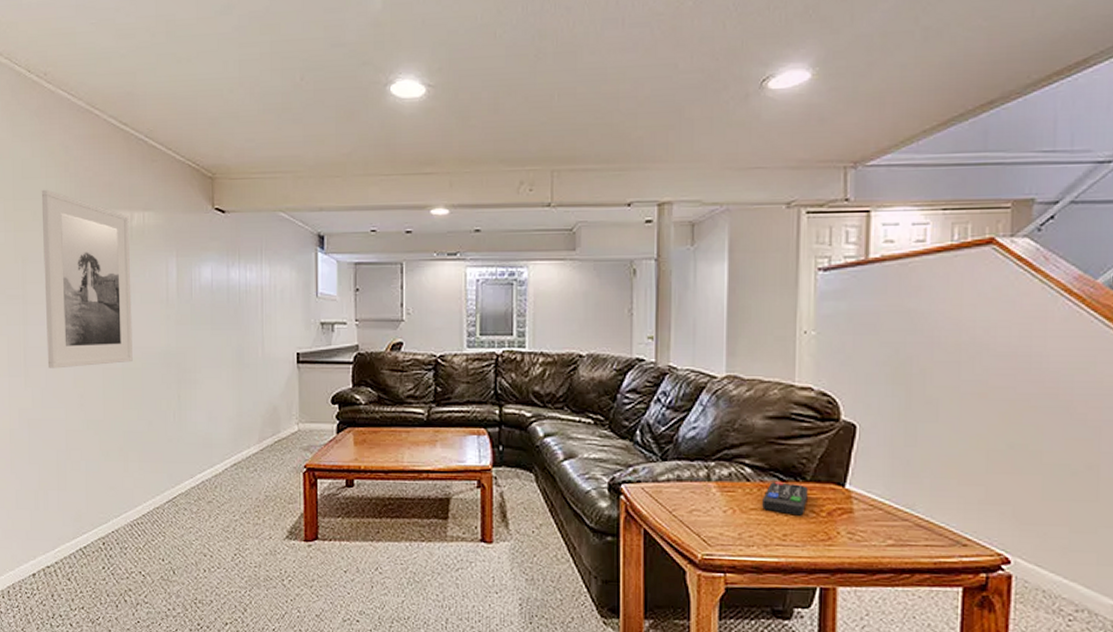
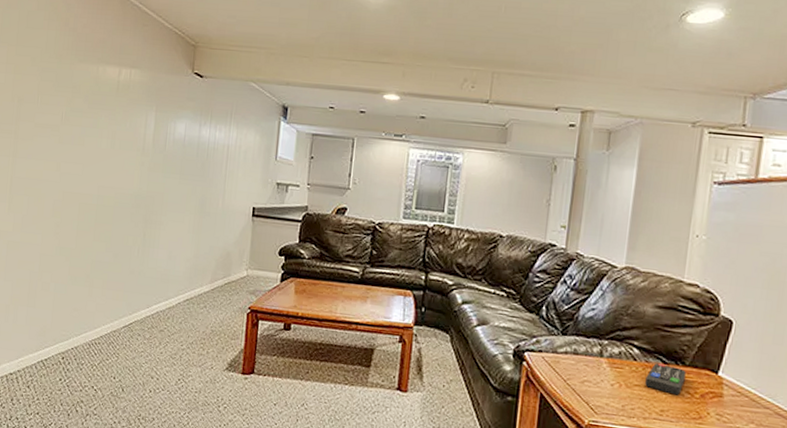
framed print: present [41,189,133,369] -> none [30,39,117,200]

